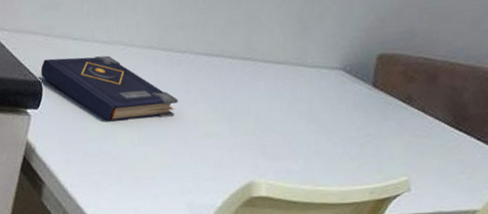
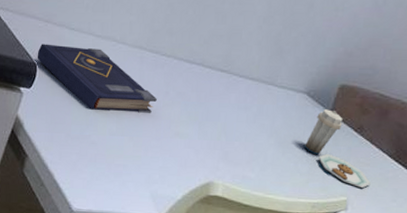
plate: none [348,83,432,164] -> present [303,109,371,188]

